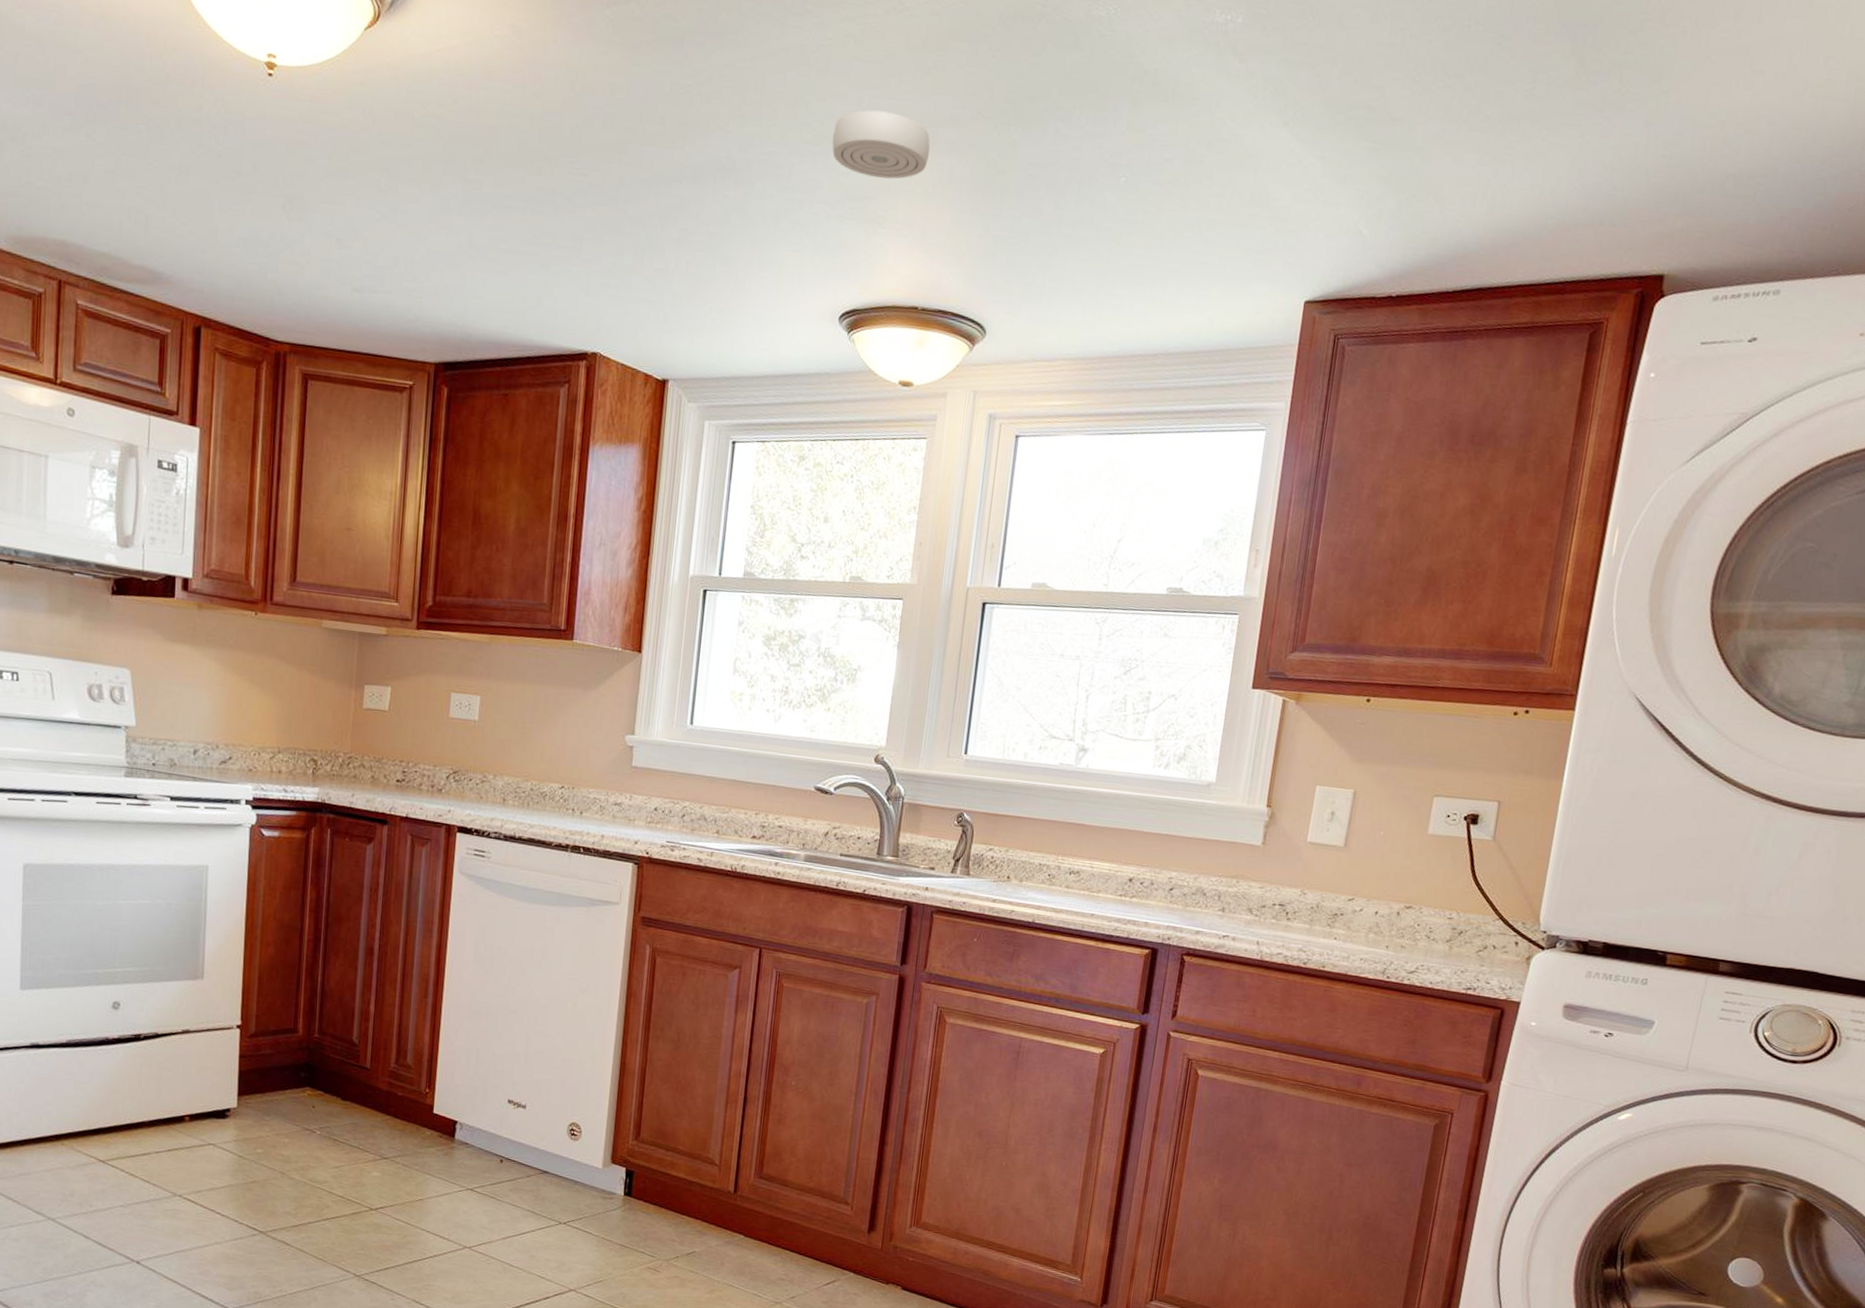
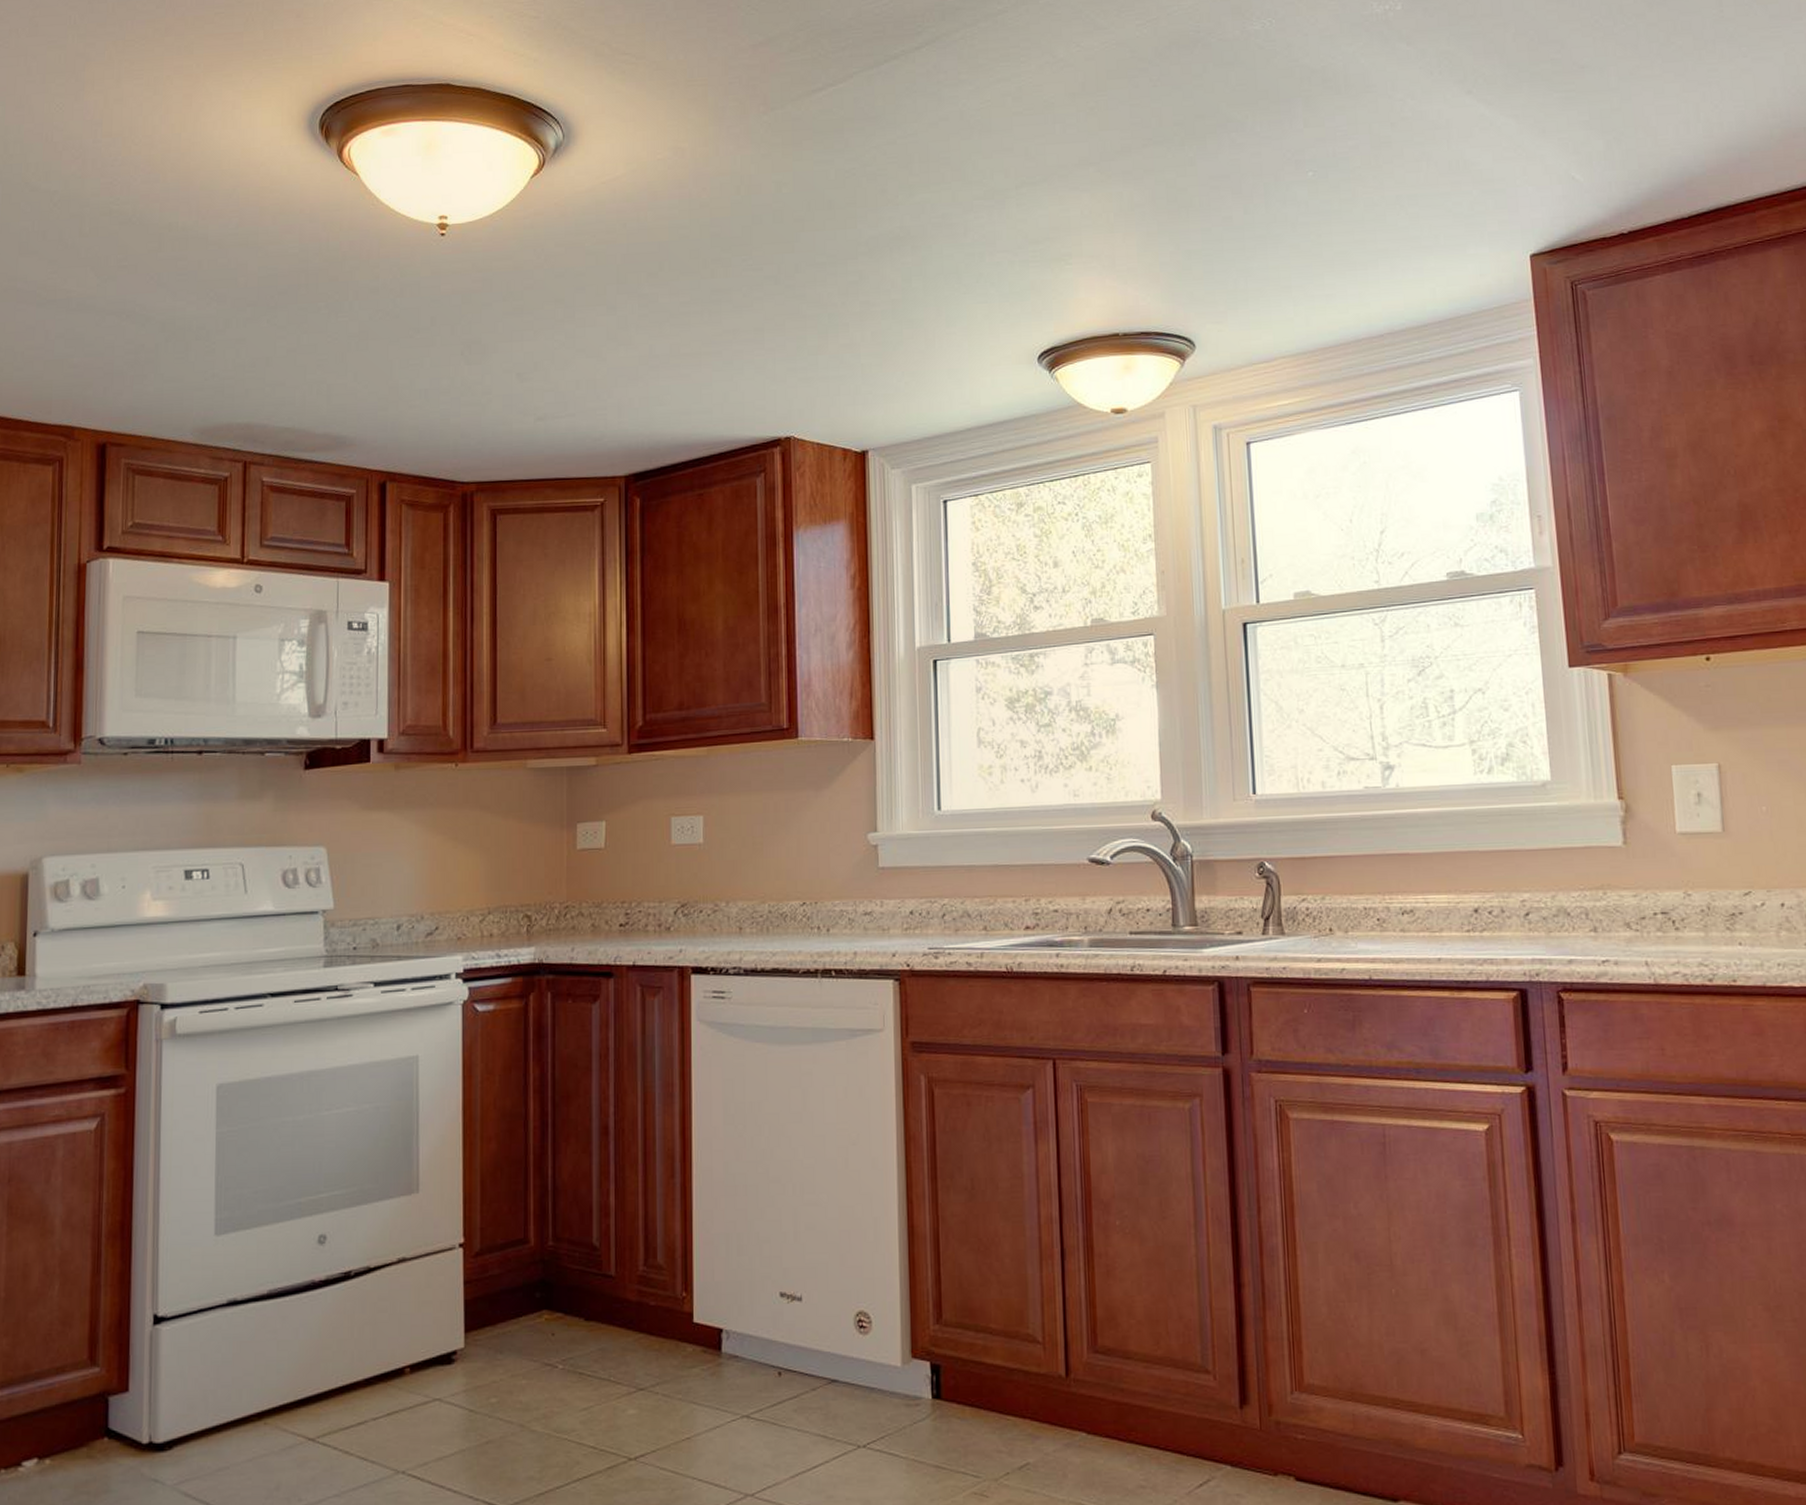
smoke detector: present [832,110,930,179] -> none [1004,155,1105,219]

